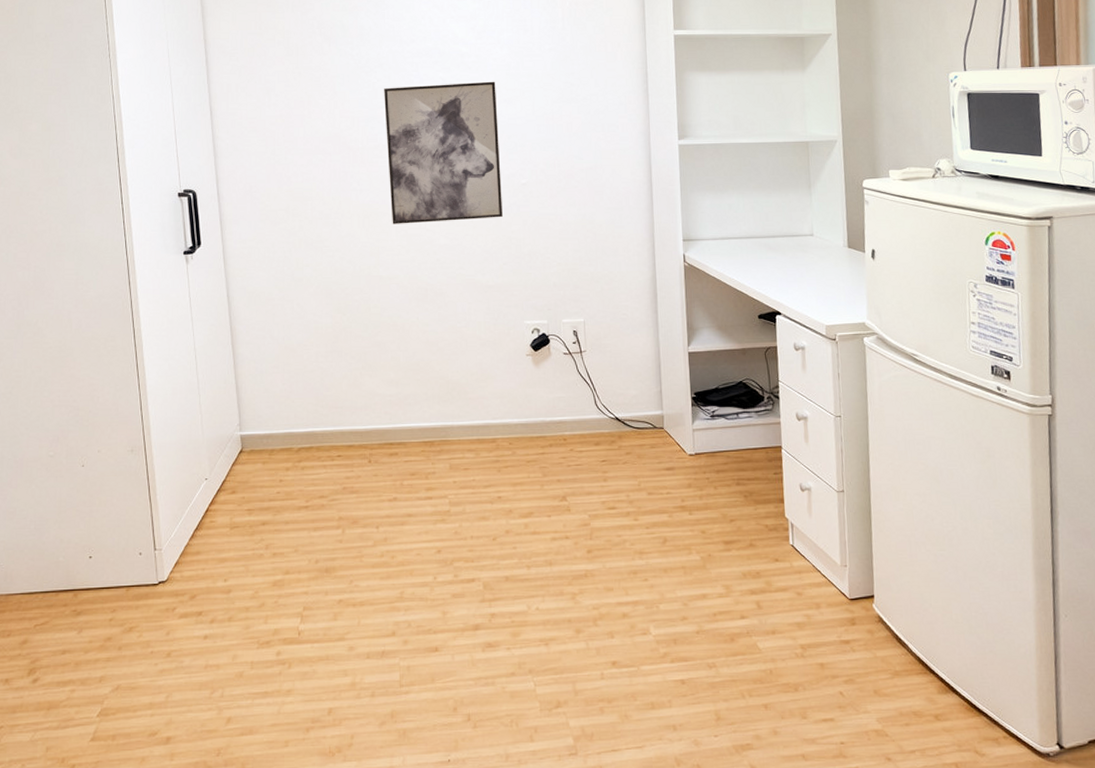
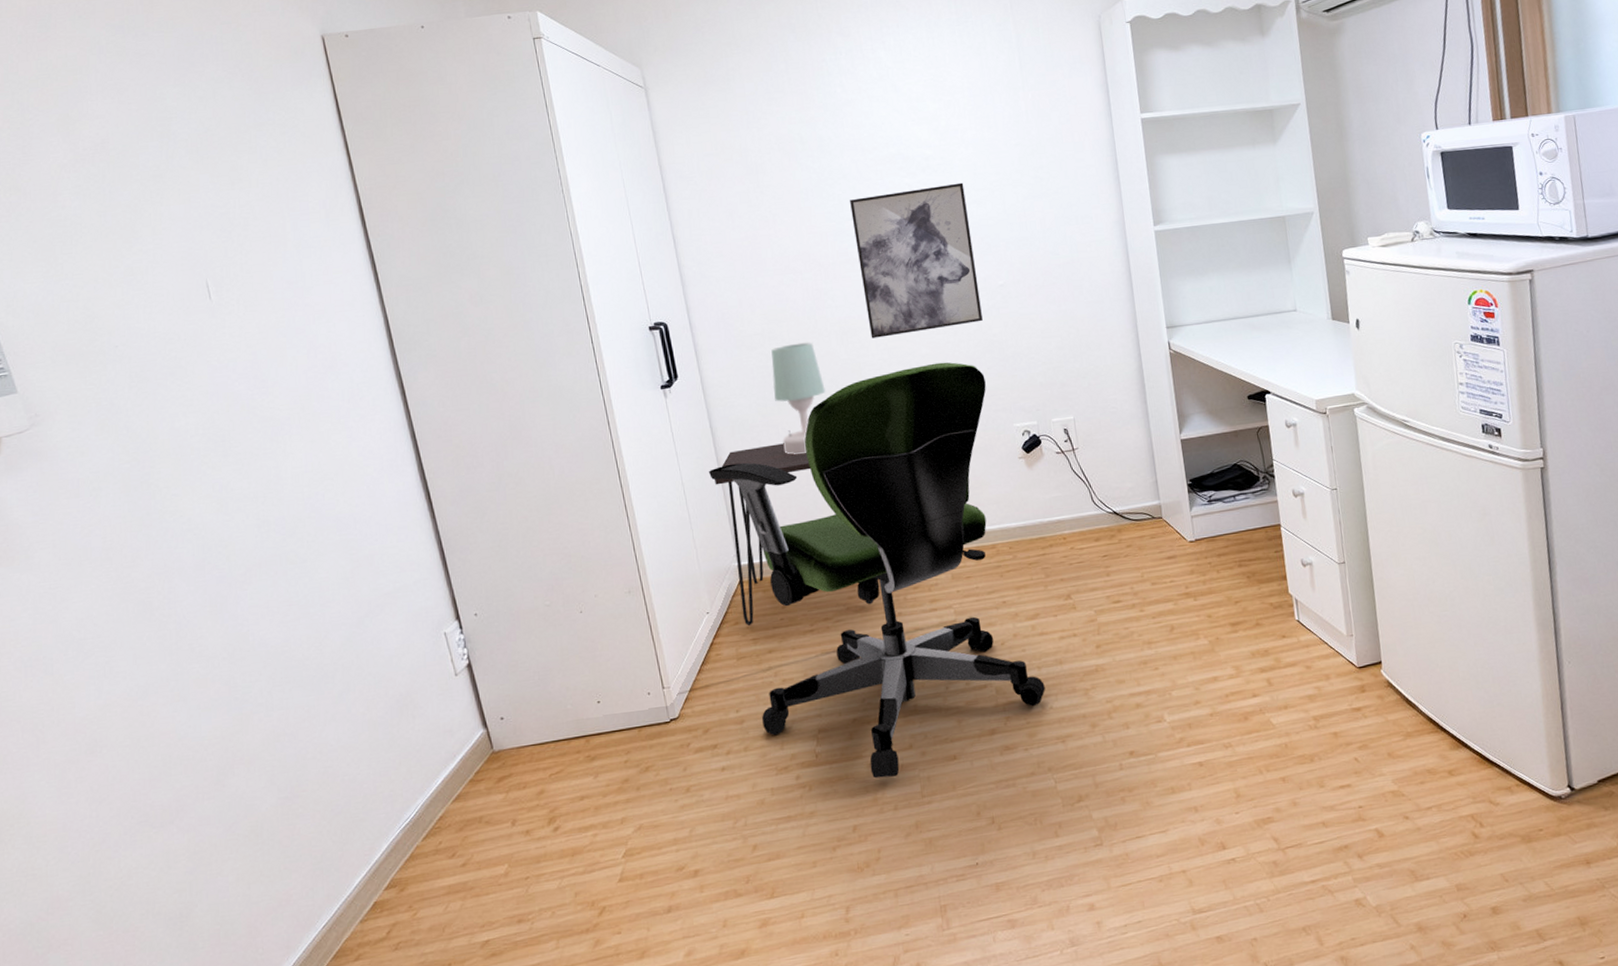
office chair: none [222,254,533,663] -> present [709,362,1045,779]
desk: none [226,318,371,497] -> present [715,443,874,627]
table lamp: none [292,222,343,330] -> present [771,342,826,455]

